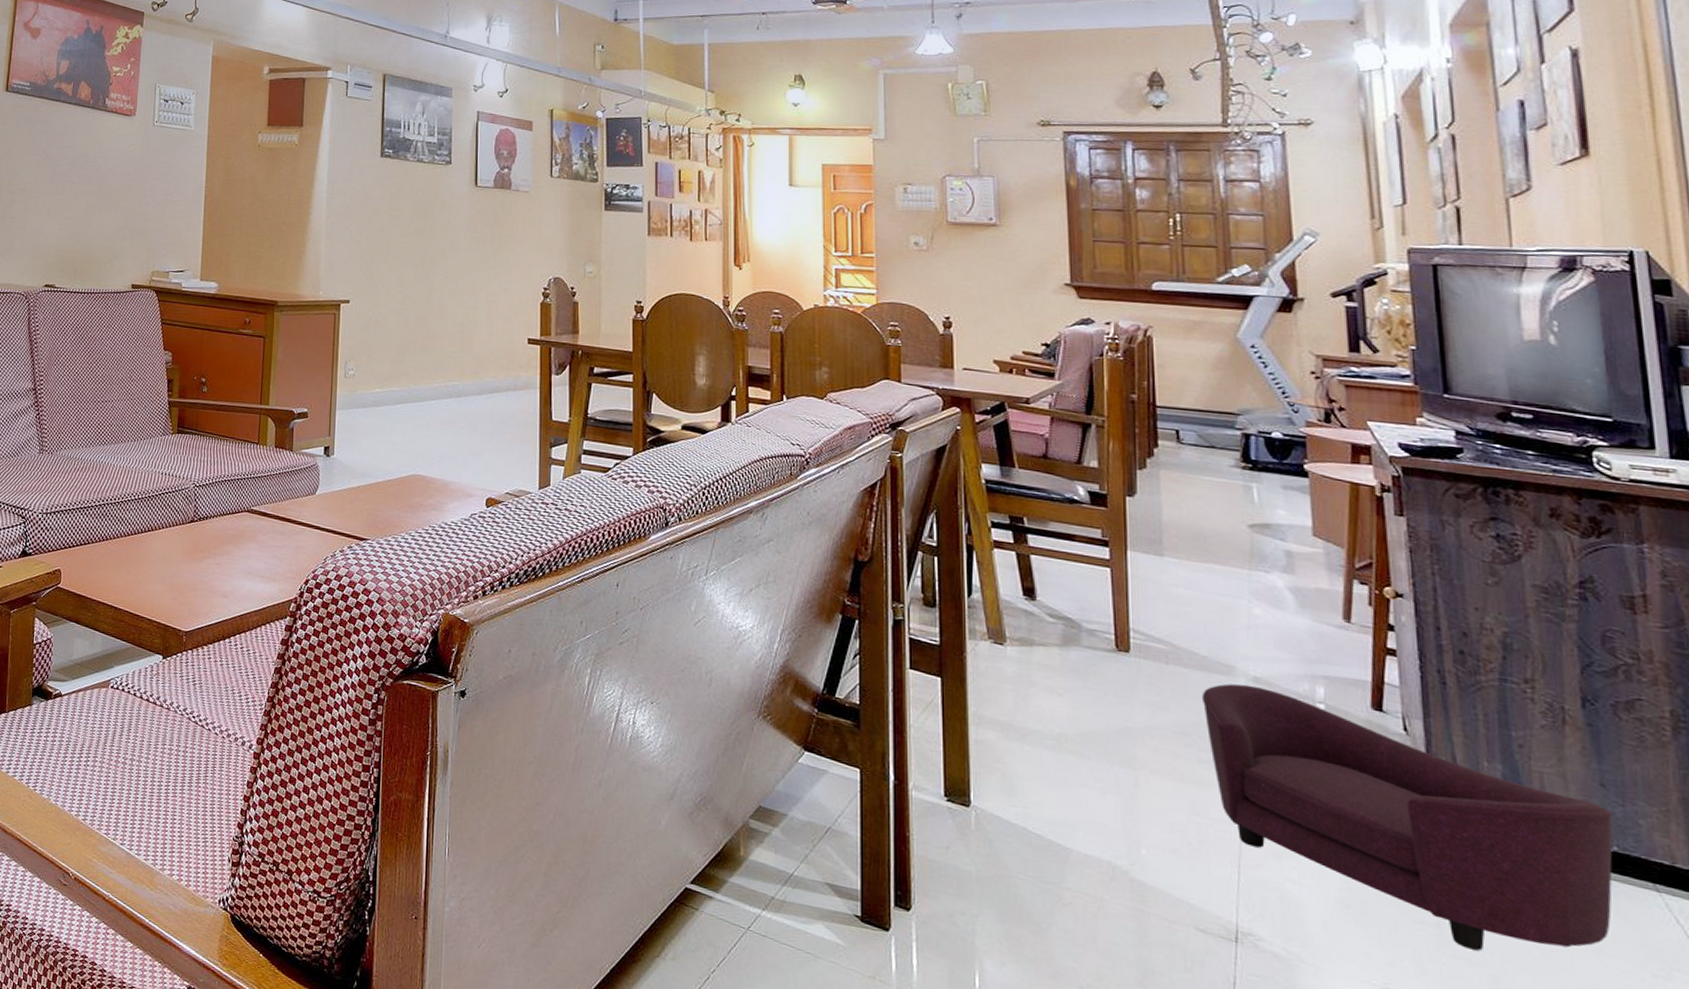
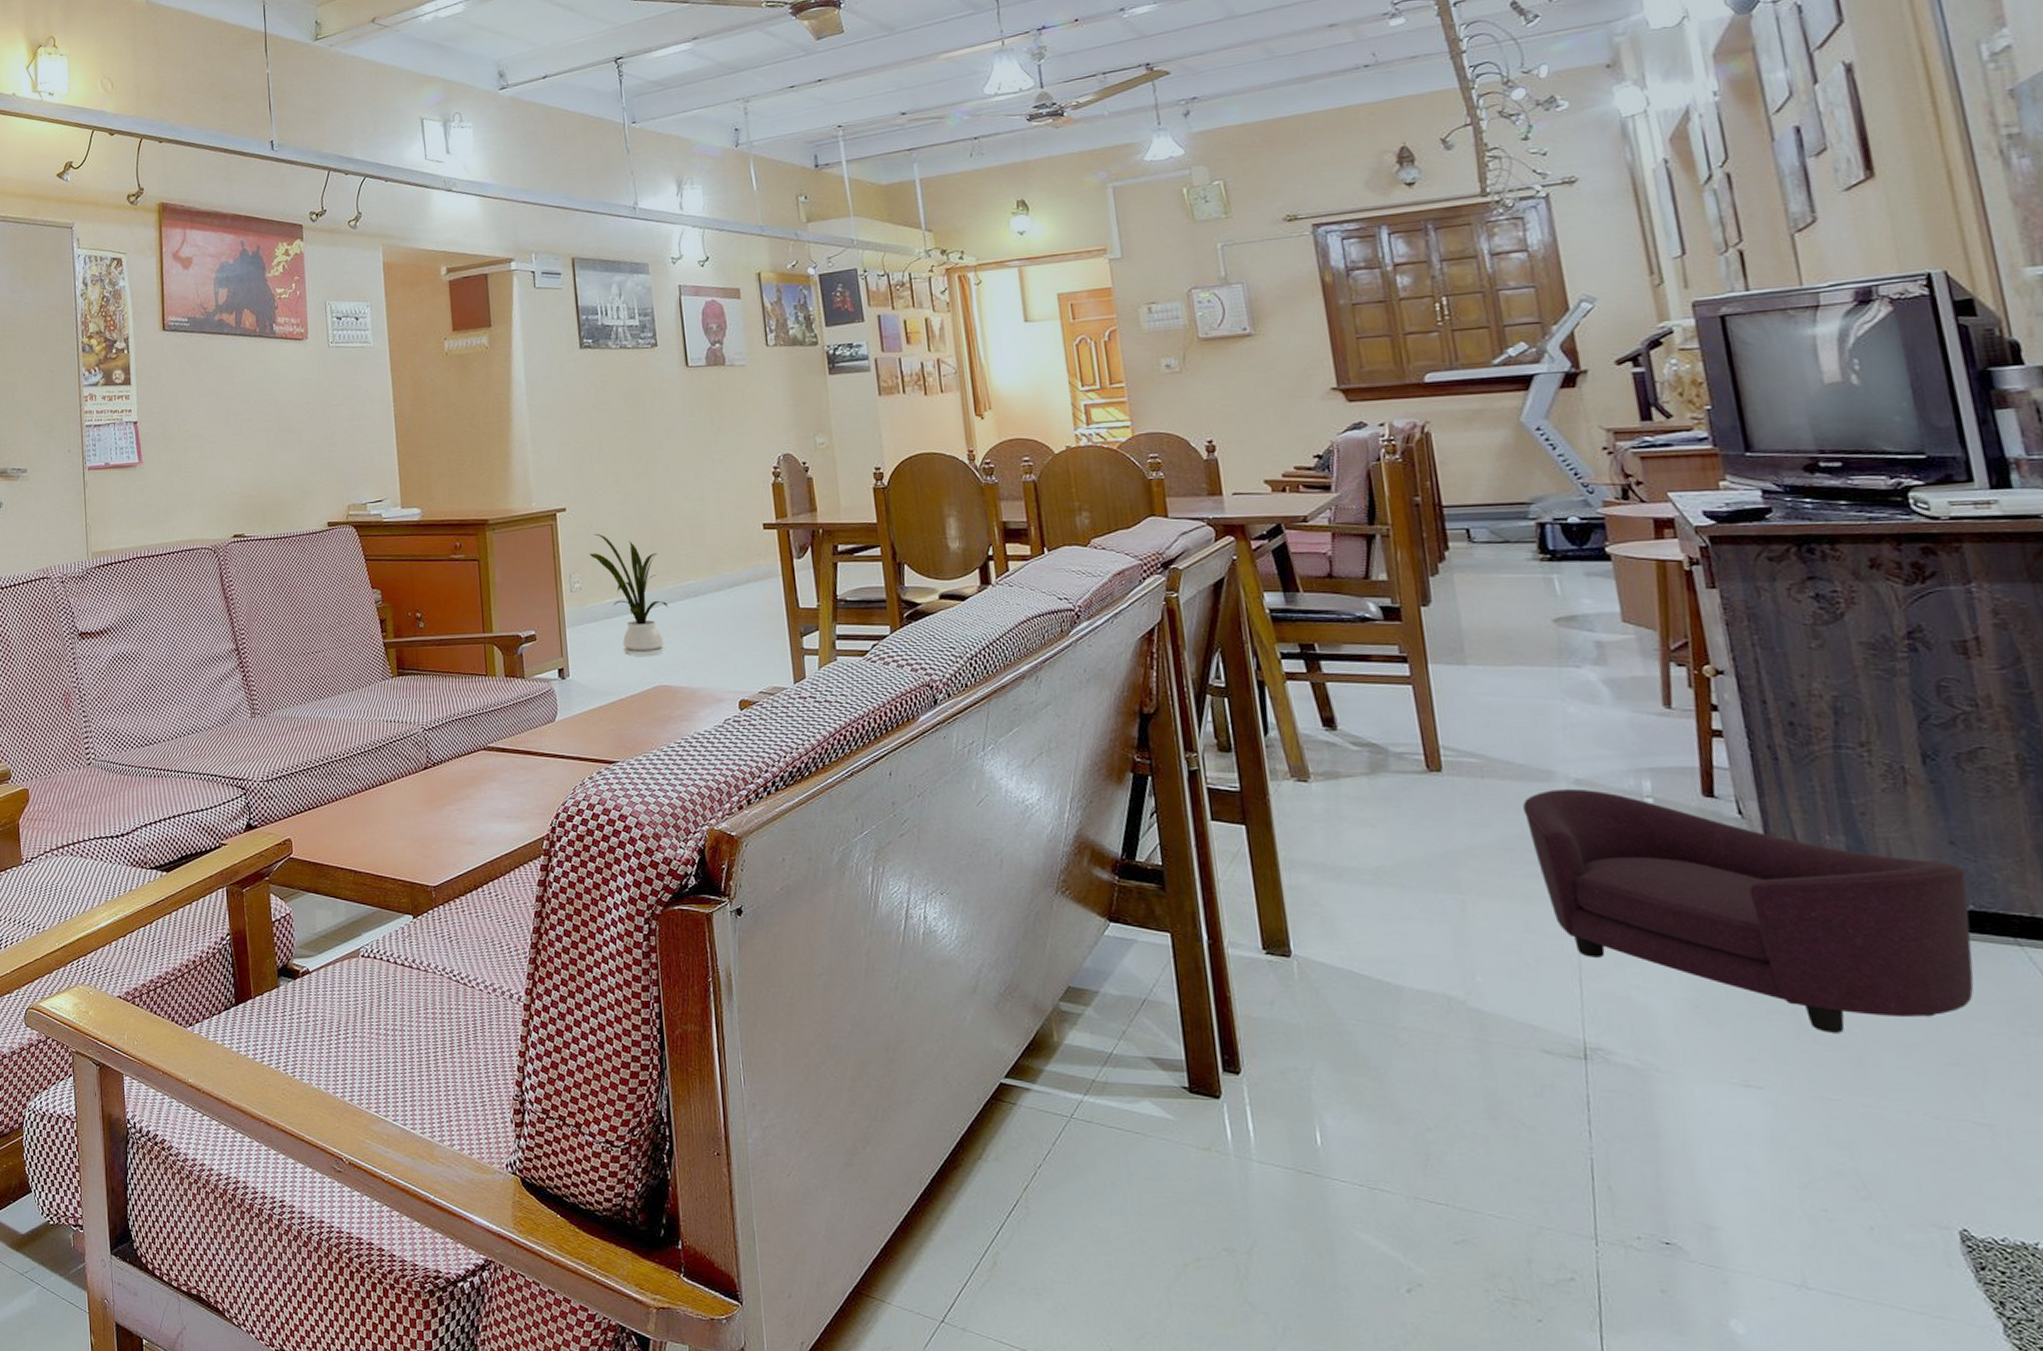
house plant: none [366,327,433,447] -> present [589,533,669,656]

